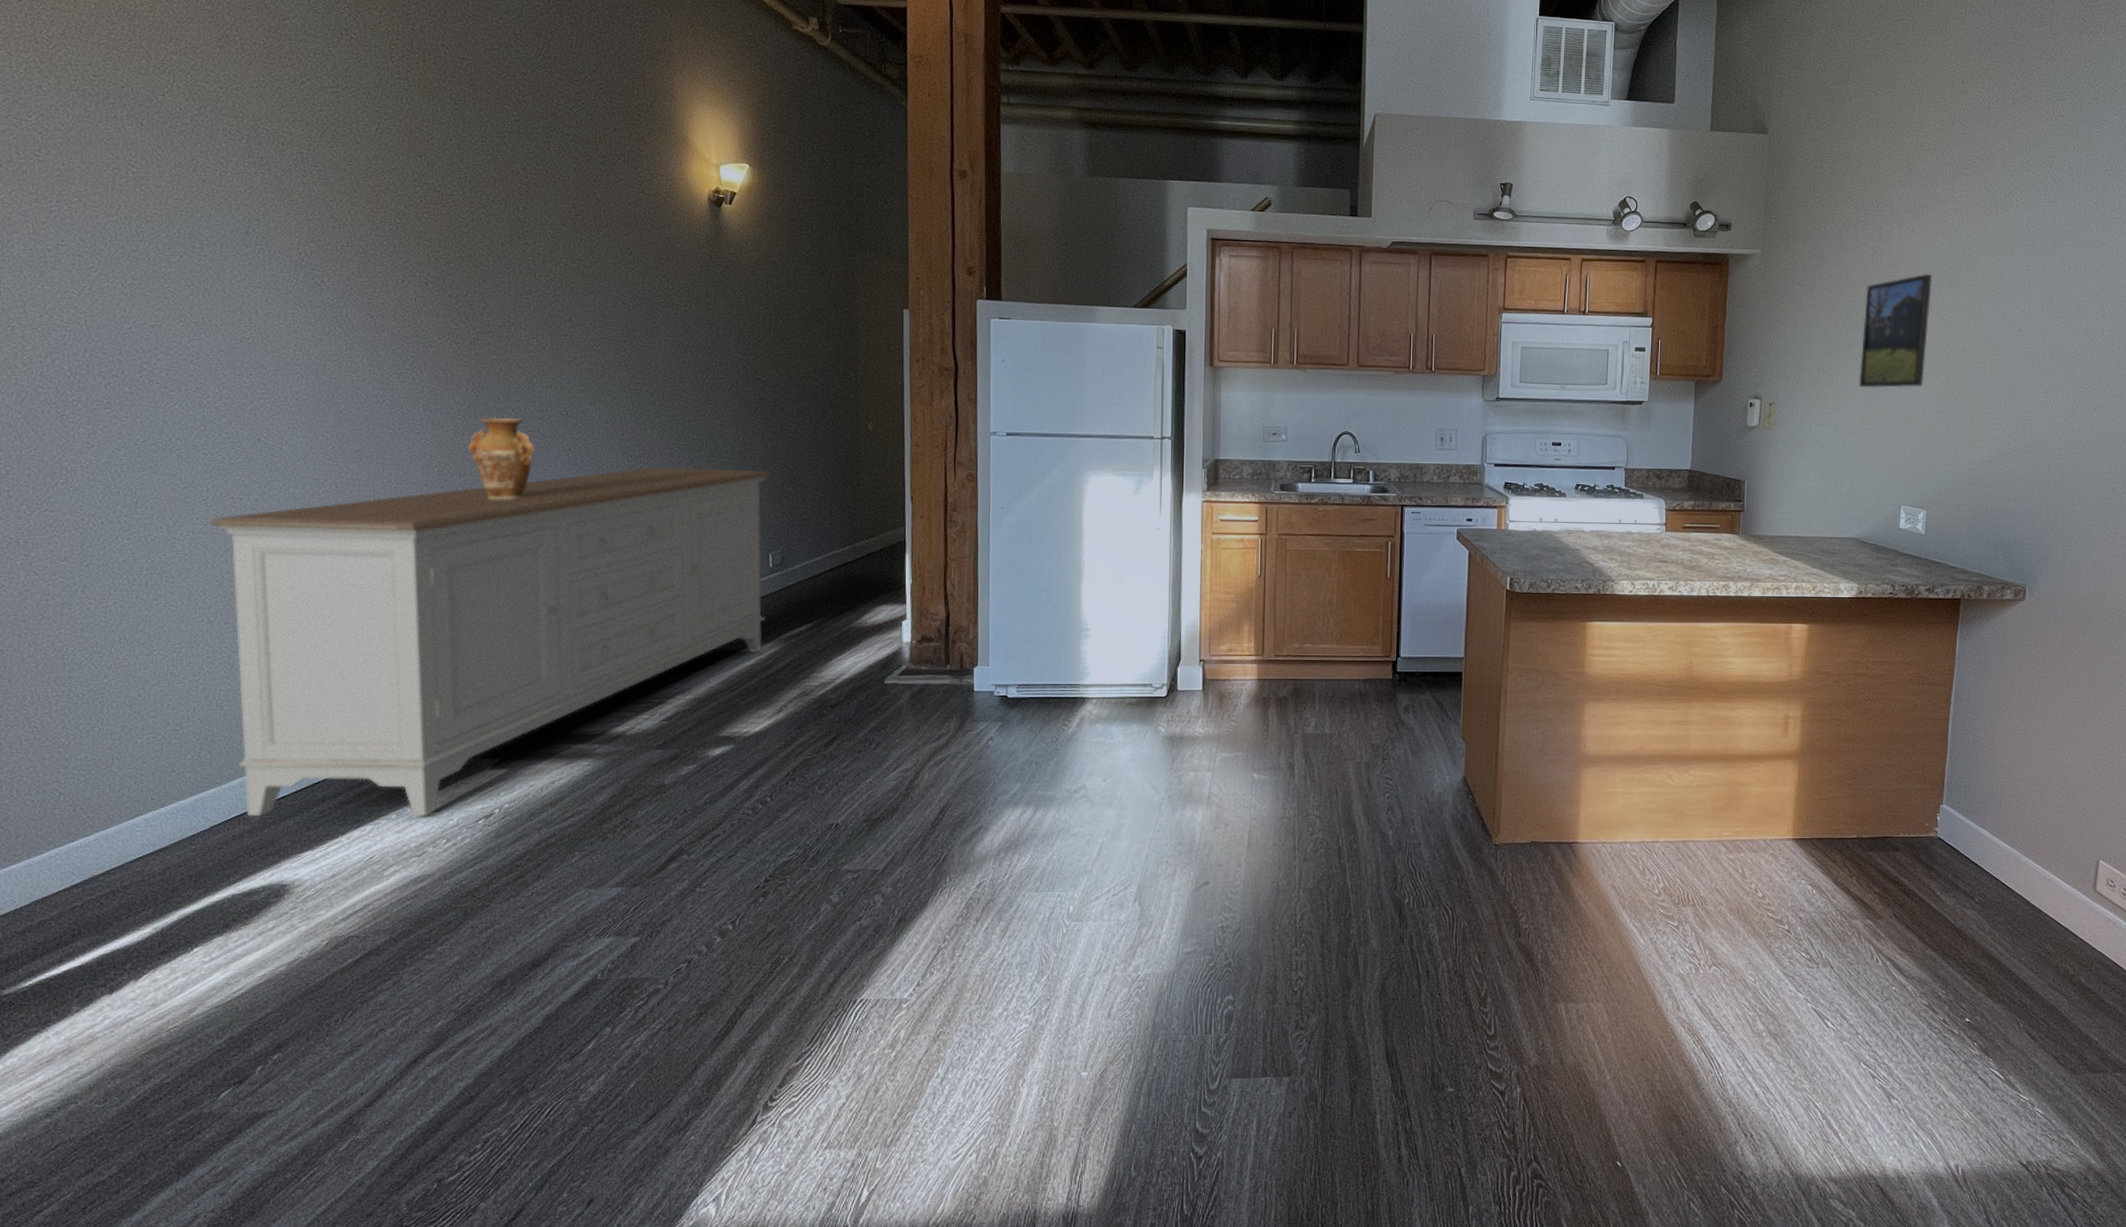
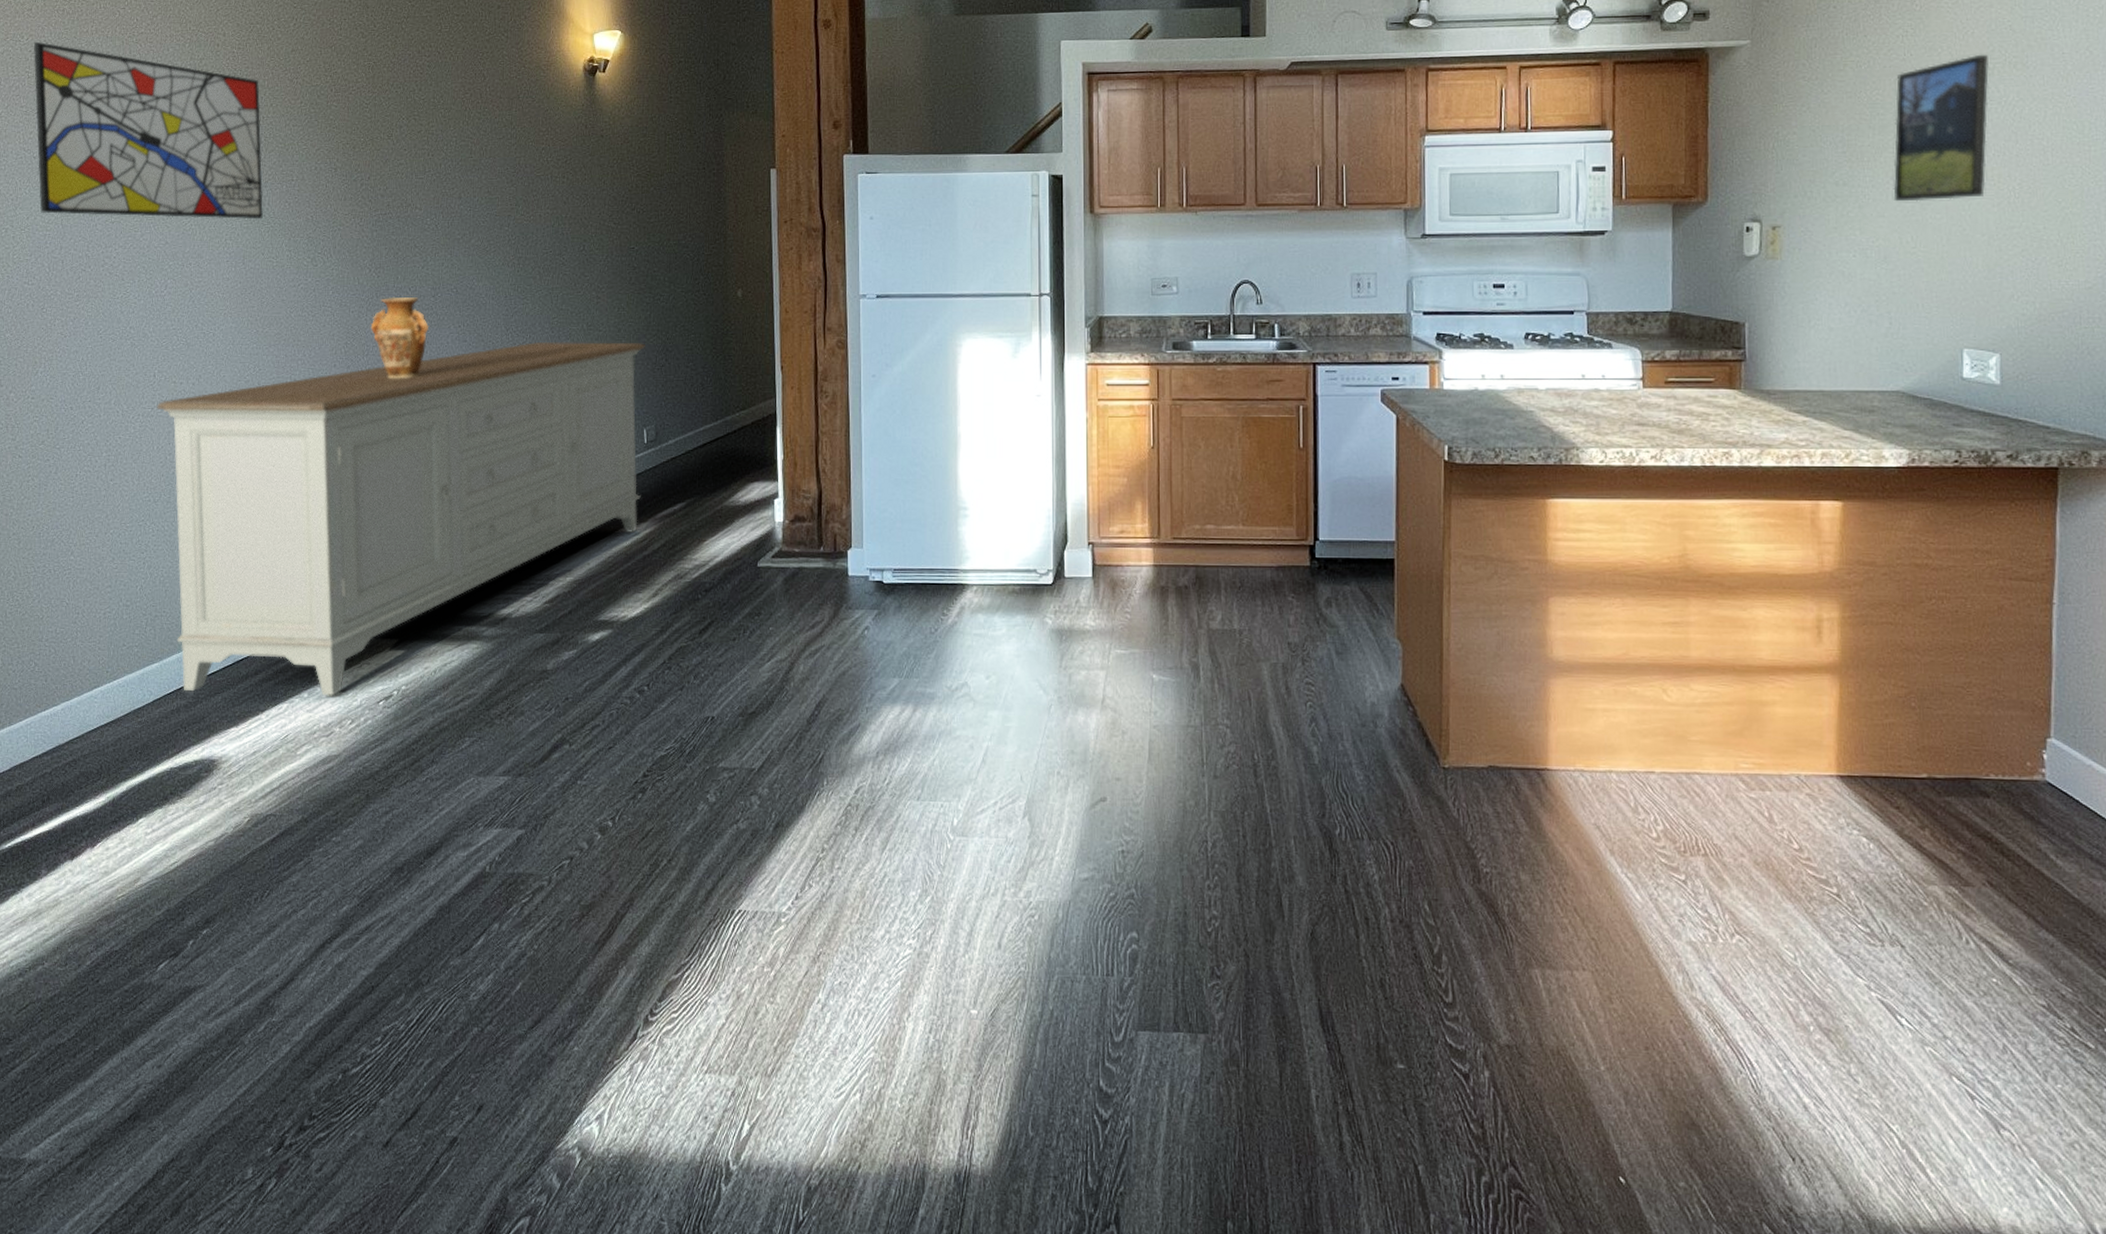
wall art: none [44,122,341,331] -> present [33,41,264,220]

